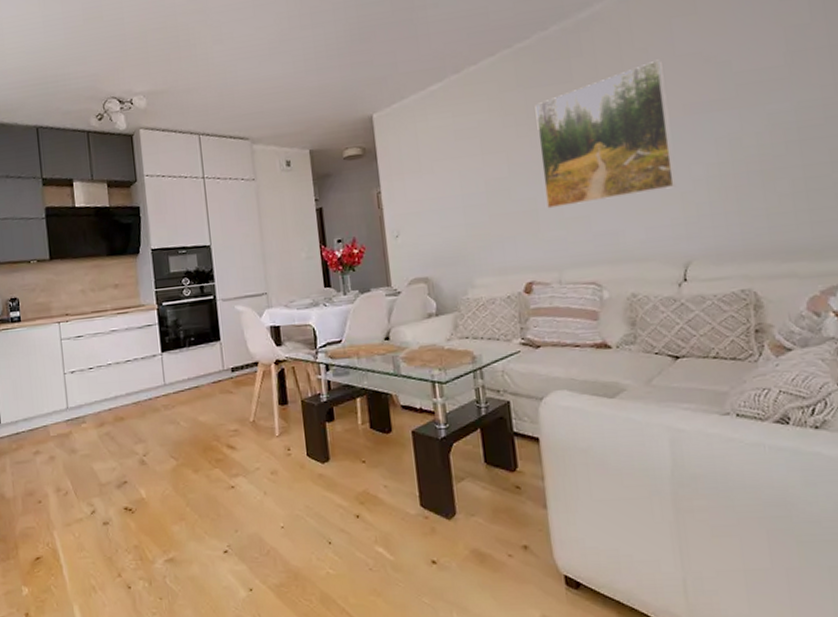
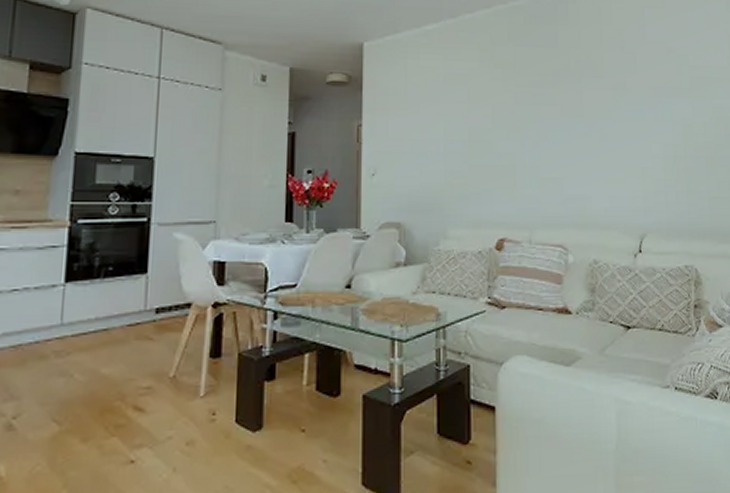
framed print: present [535,59,676,209] -> none [522,42,638,167]

